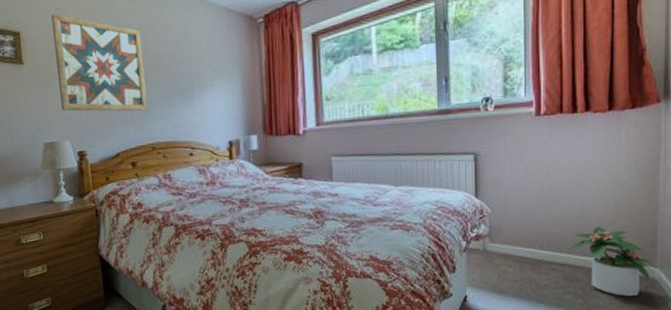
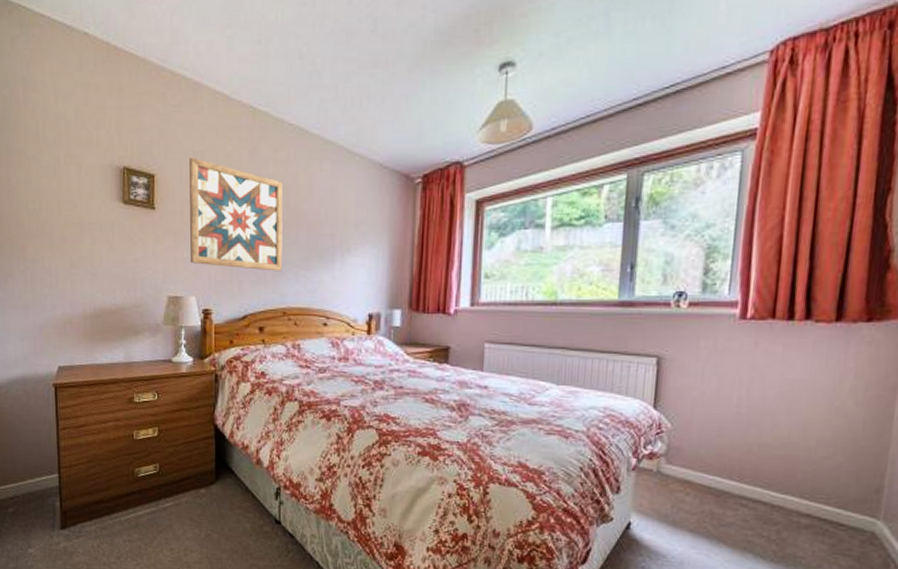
potted plant: present [569,226,654,297] -> none [766,460,876,551]

